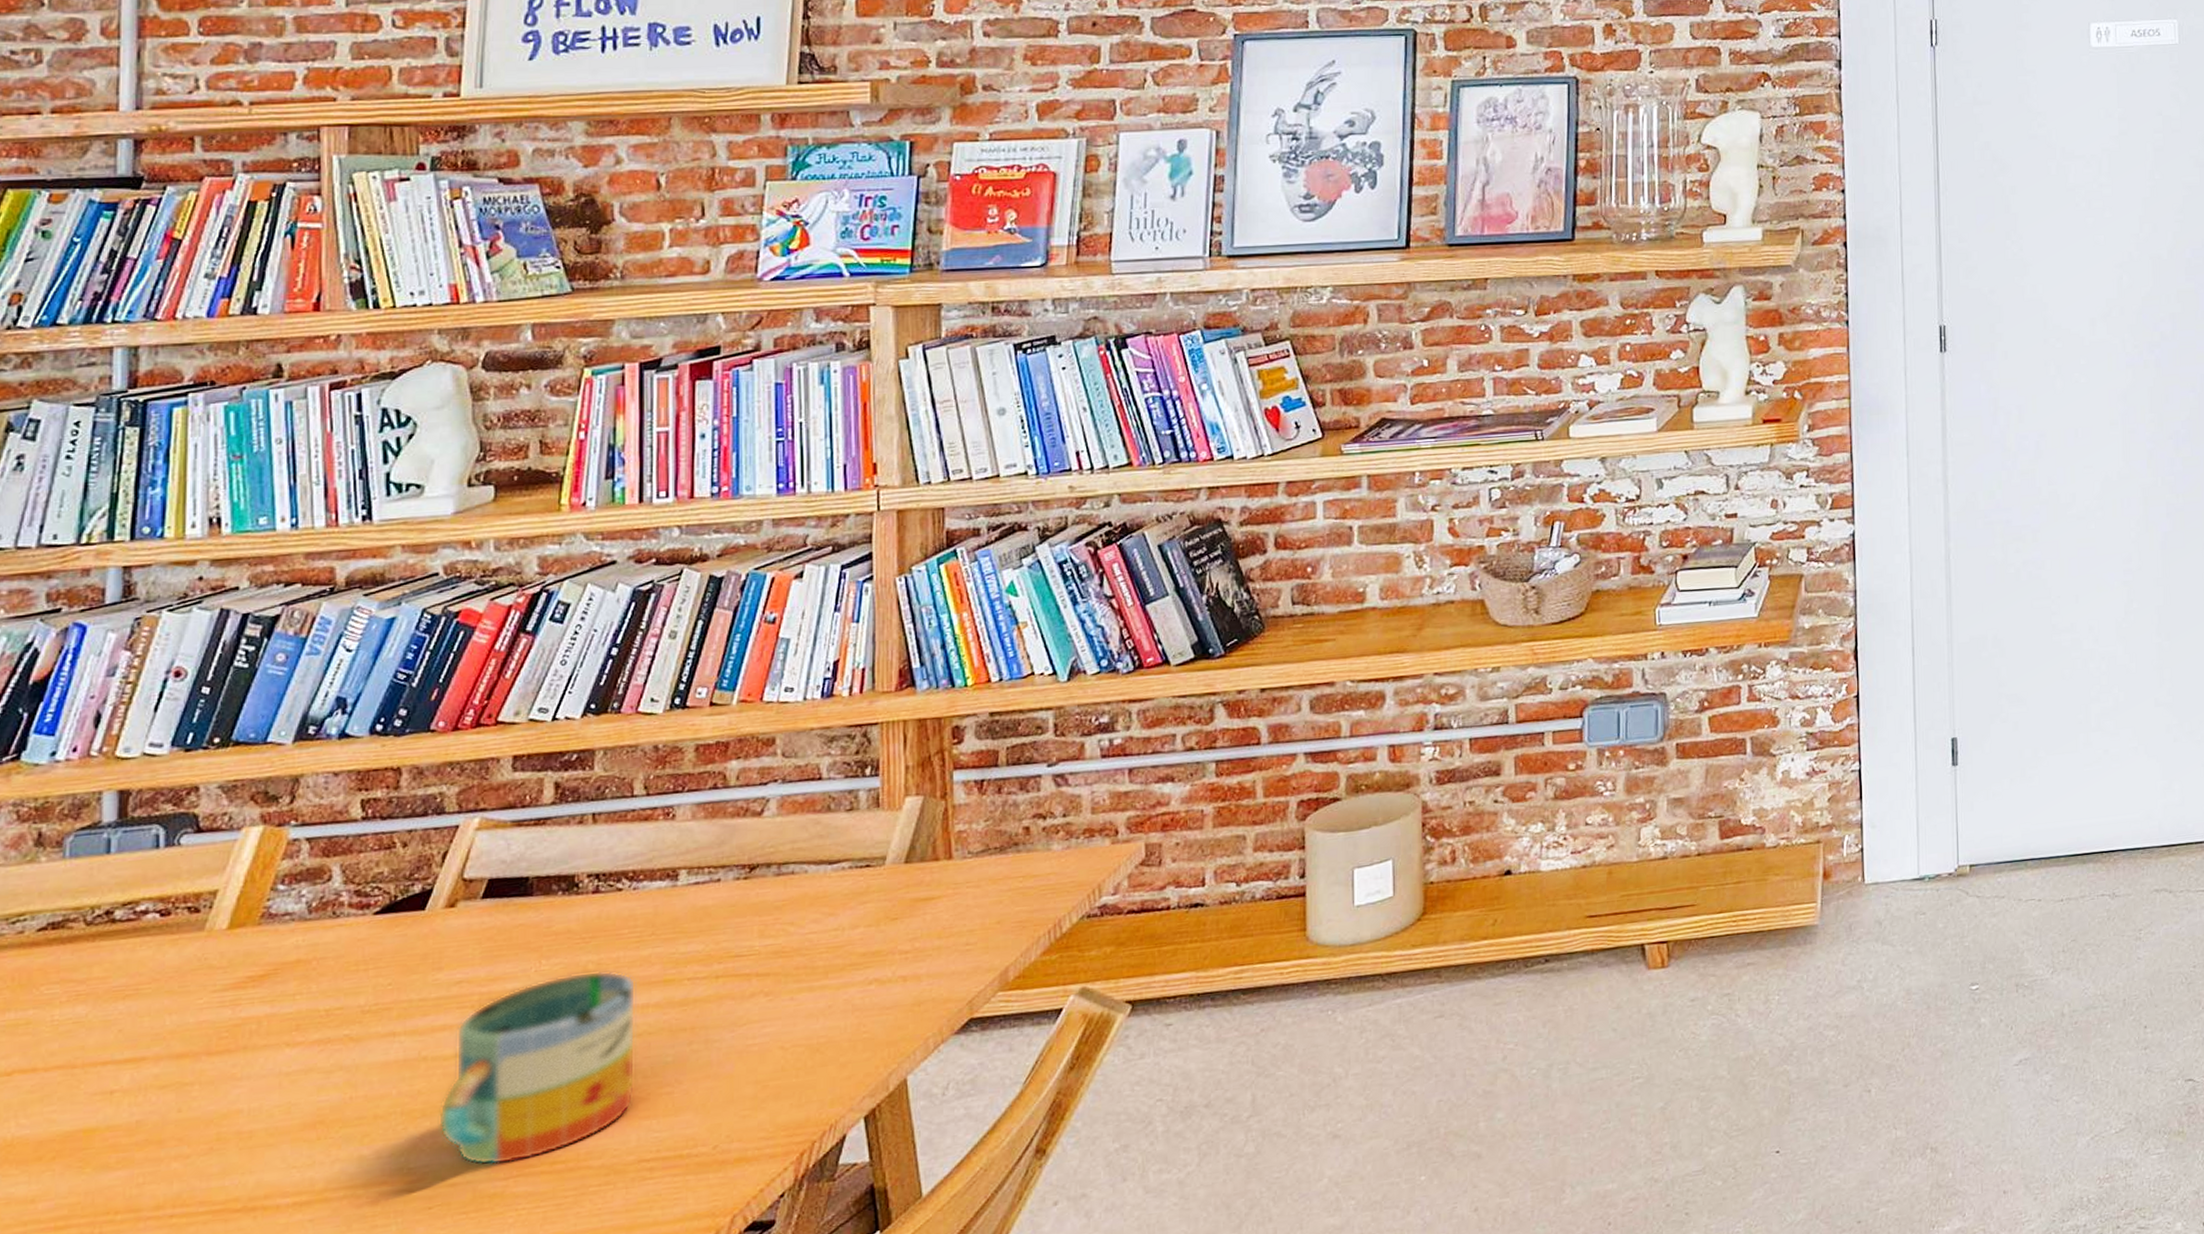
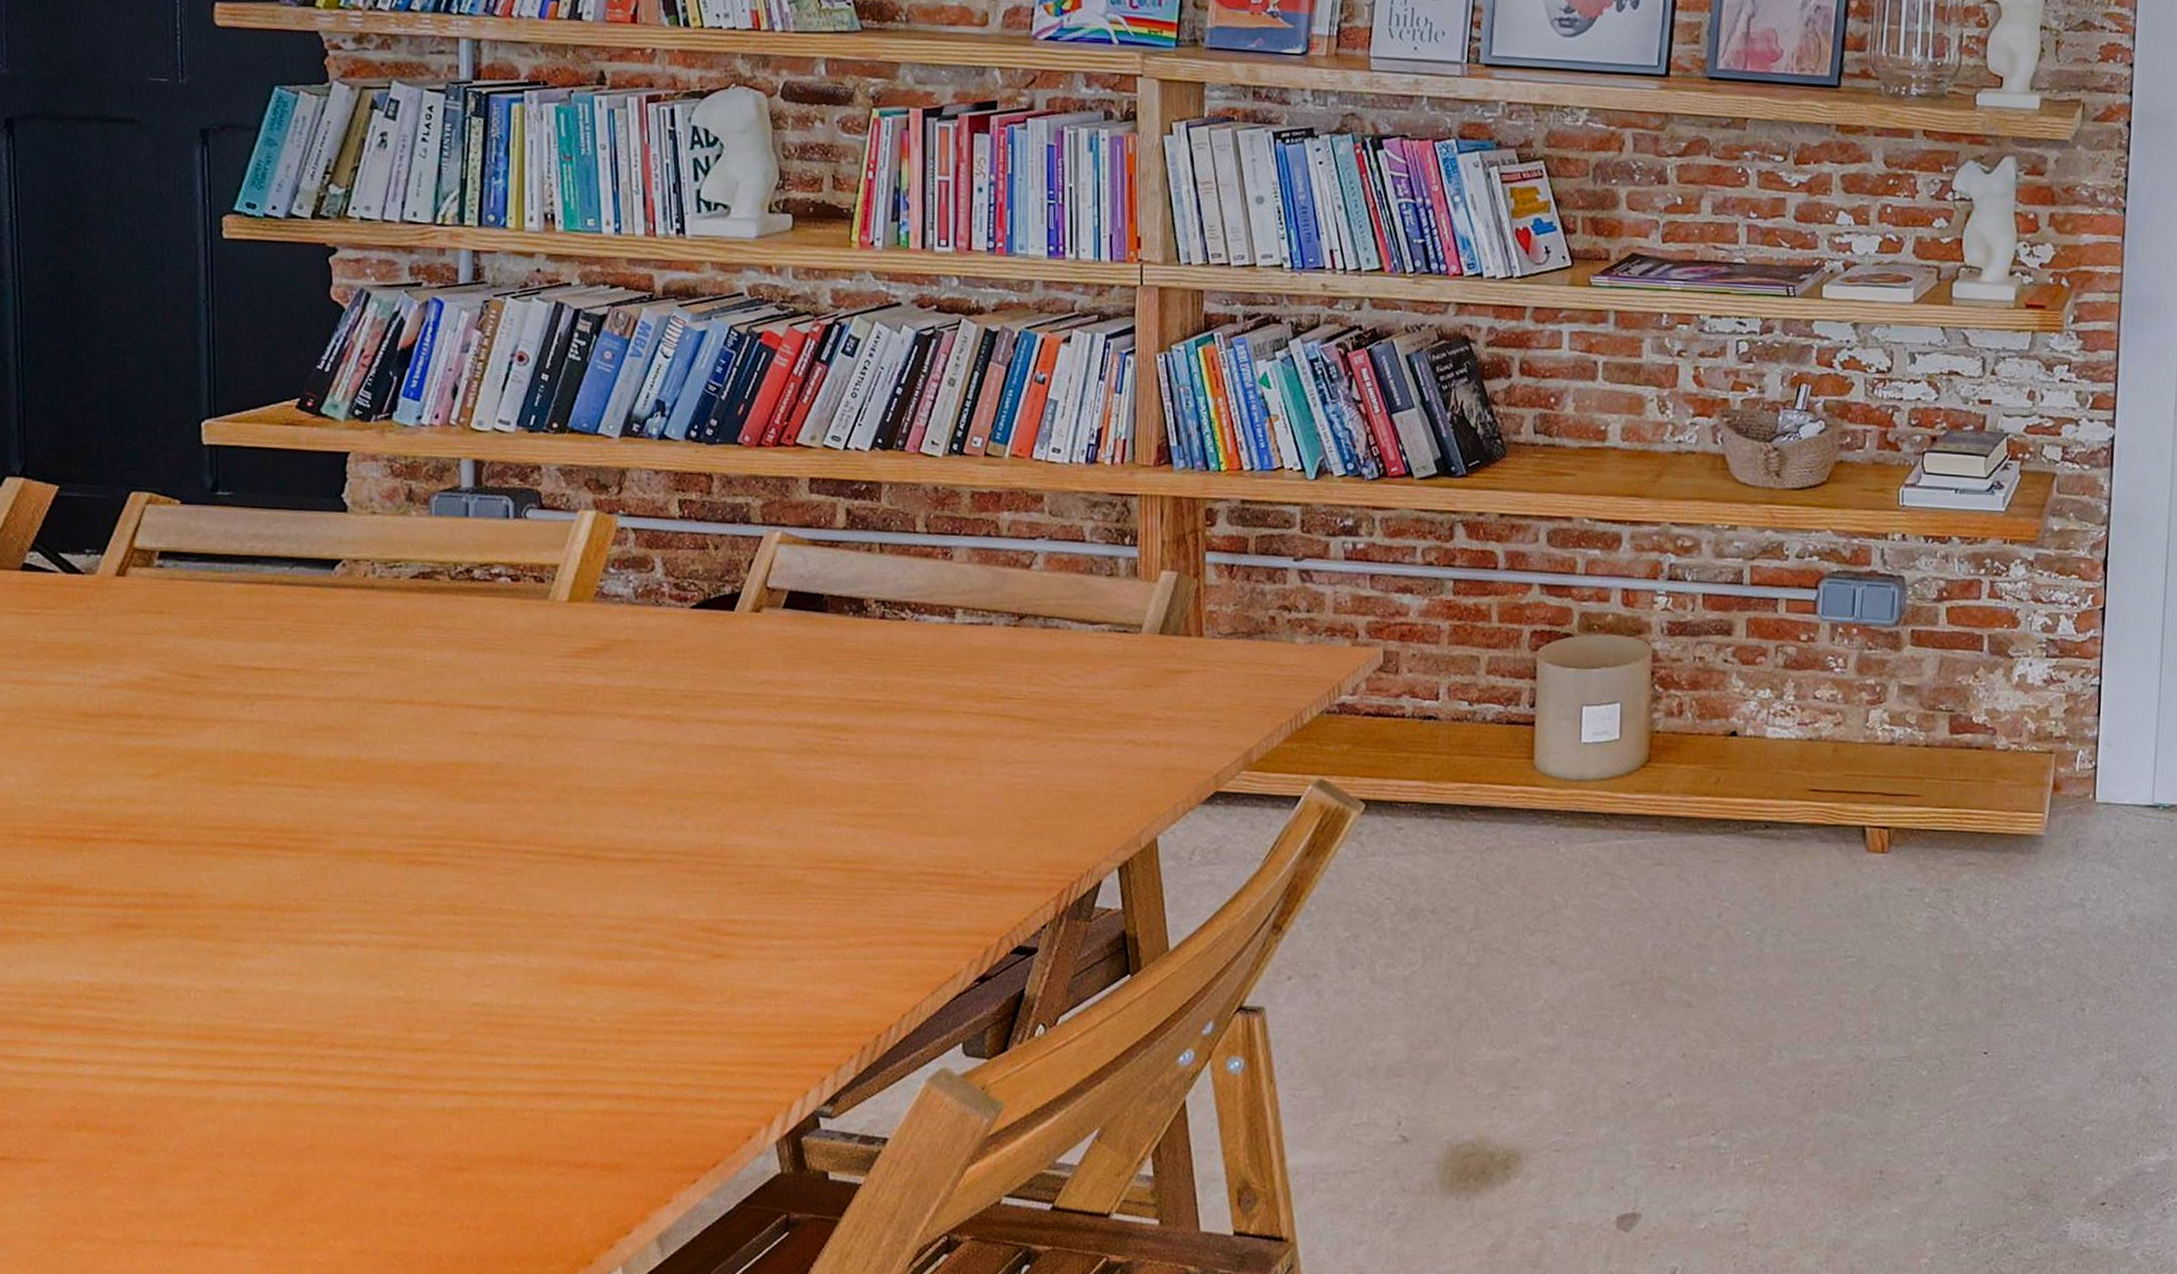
mug: present [437,970,636,1165] -> none [746,690,918,855]

